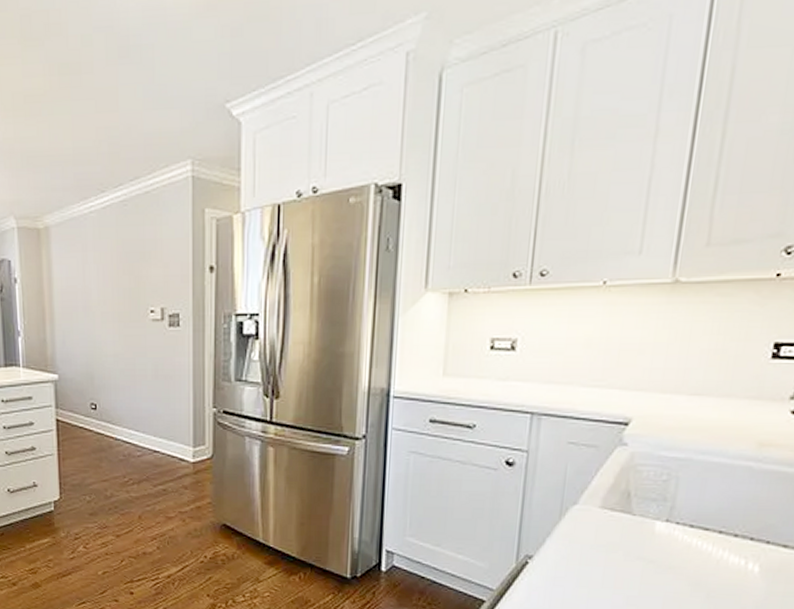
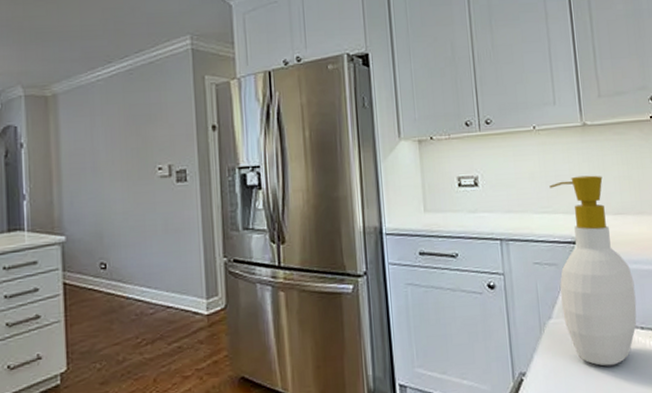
soap bottle: none [592,345,696,561] -> present [549,175,637,366]

